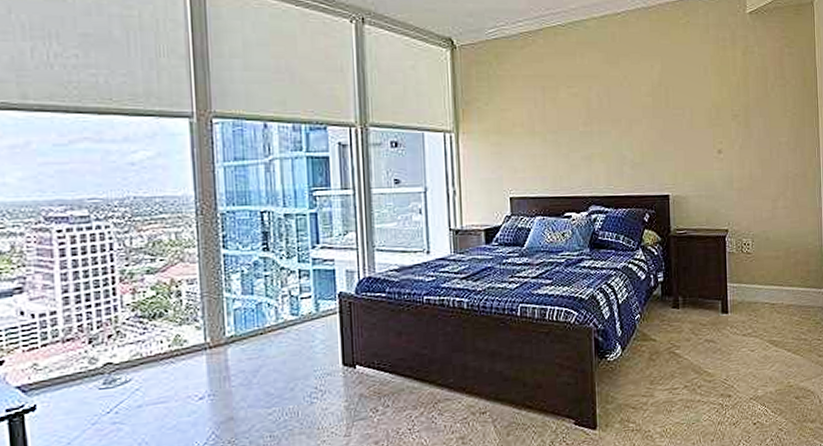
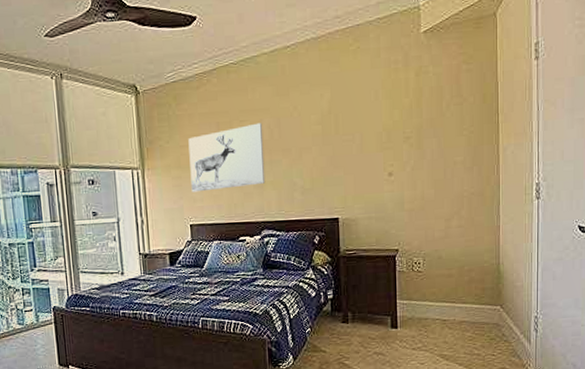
wall art: none [510,90,594,161] -> present [188,123,266,192]

